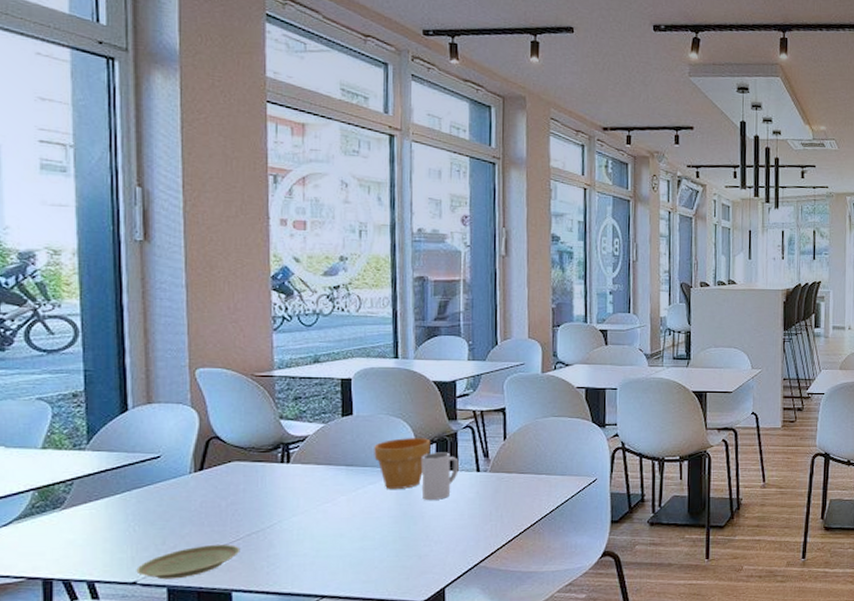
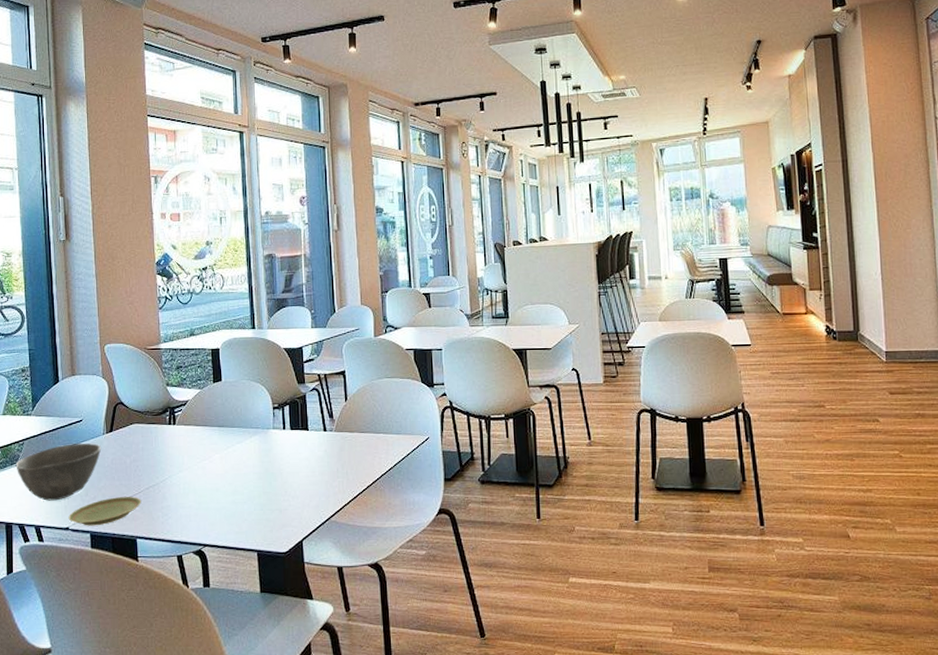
bowl: none [60,483,186,552] -> present [15,443,101,501]
flower pot: present [374,438,431,489] -> none [239,400,285,448]
mug: present [421,452,459,500] -> none [278,413,309,458]

